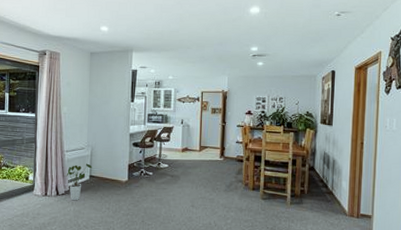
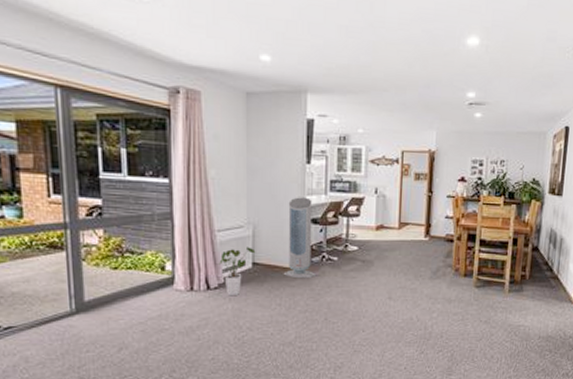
air purifier: none [112,126,136,189] -> present [283,197,316,279]

